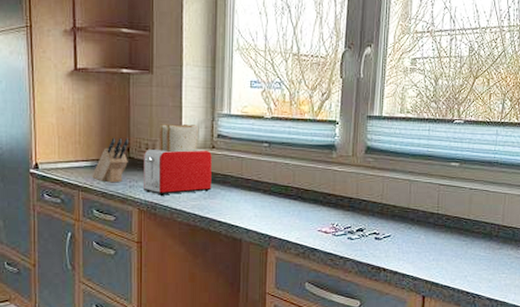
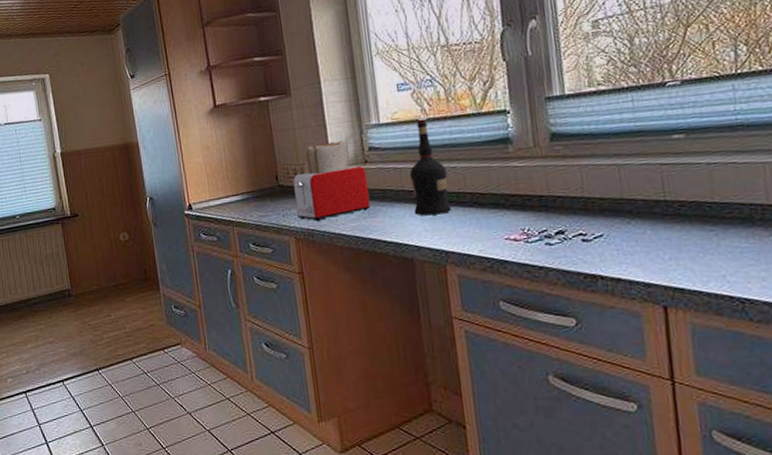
knife block: present [92,137,130,183] -> none [244,165,278,215]
liquor: none [248,116,280,203] -> present [410,118,452,216]

